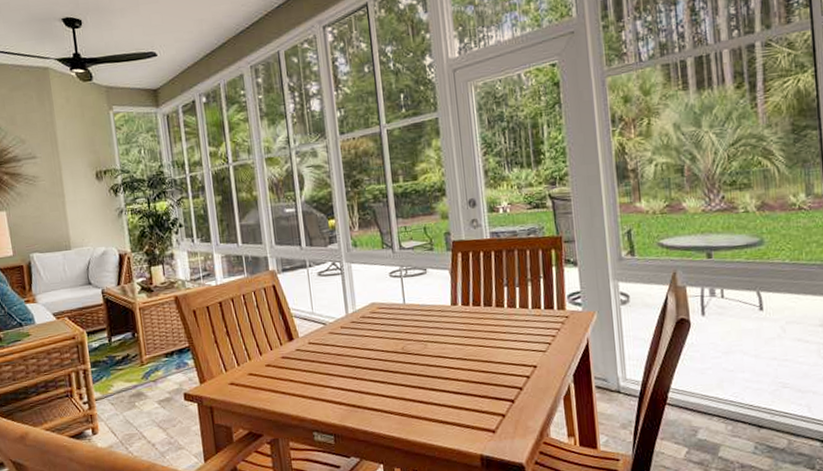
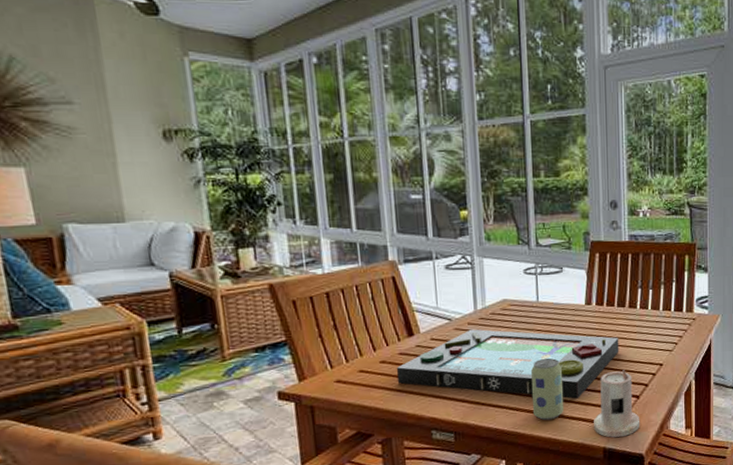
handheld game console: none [279,332,489,403] -> present [396,329,619,399]
beverage can: none [402,361,438,425] -> present [530,358,564,421]
candle: none [468,371,518,444] -> present [593,369,641,438]

